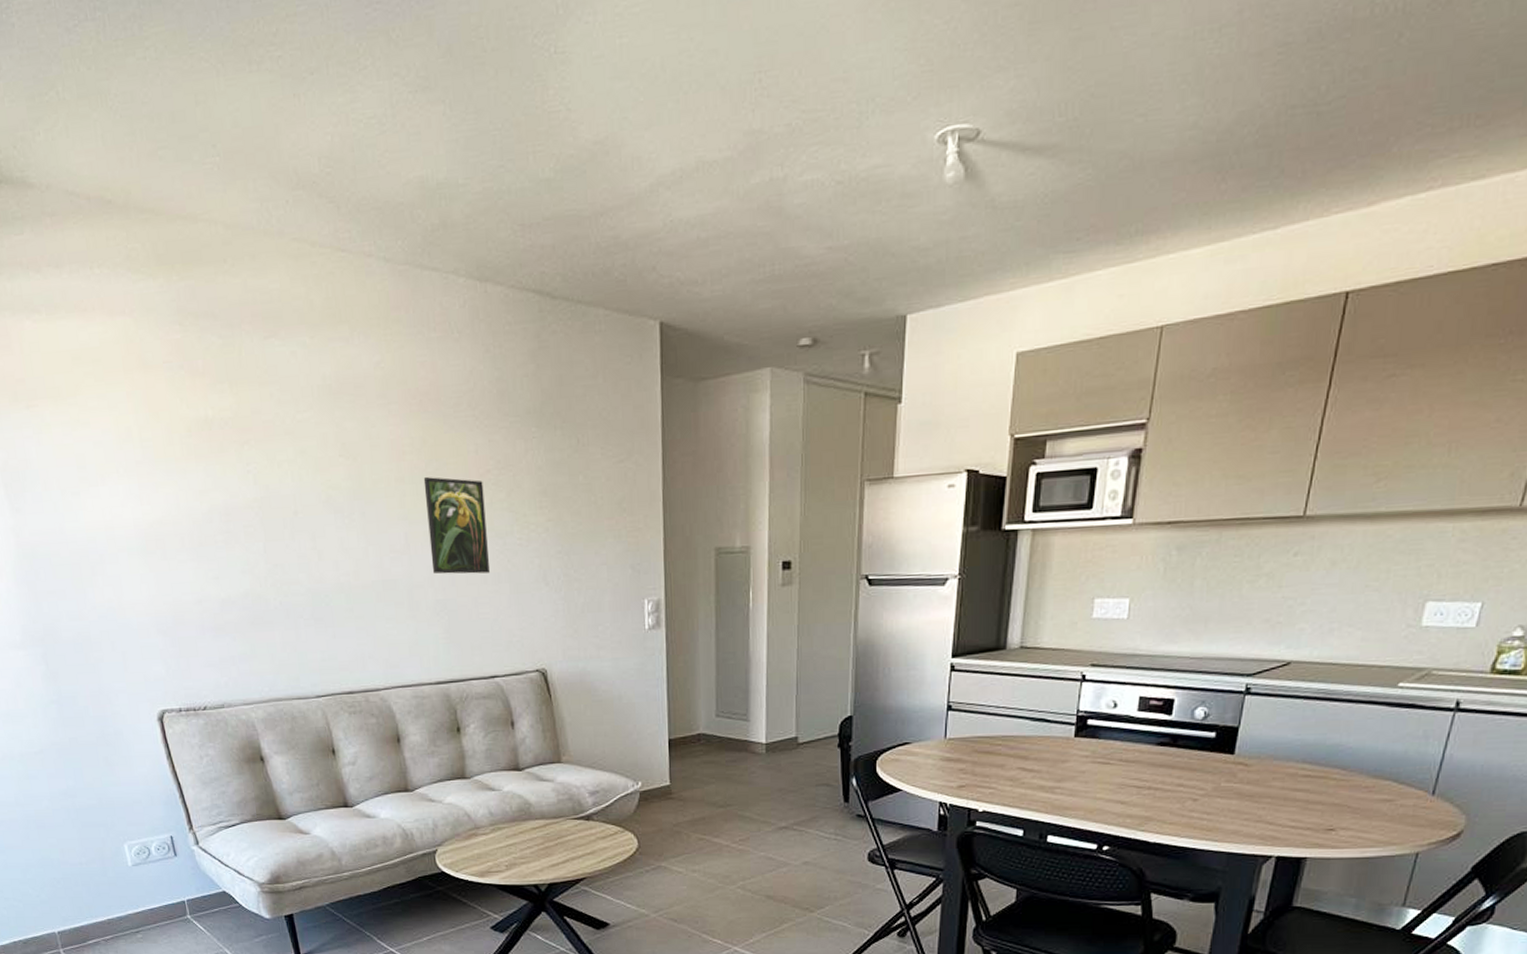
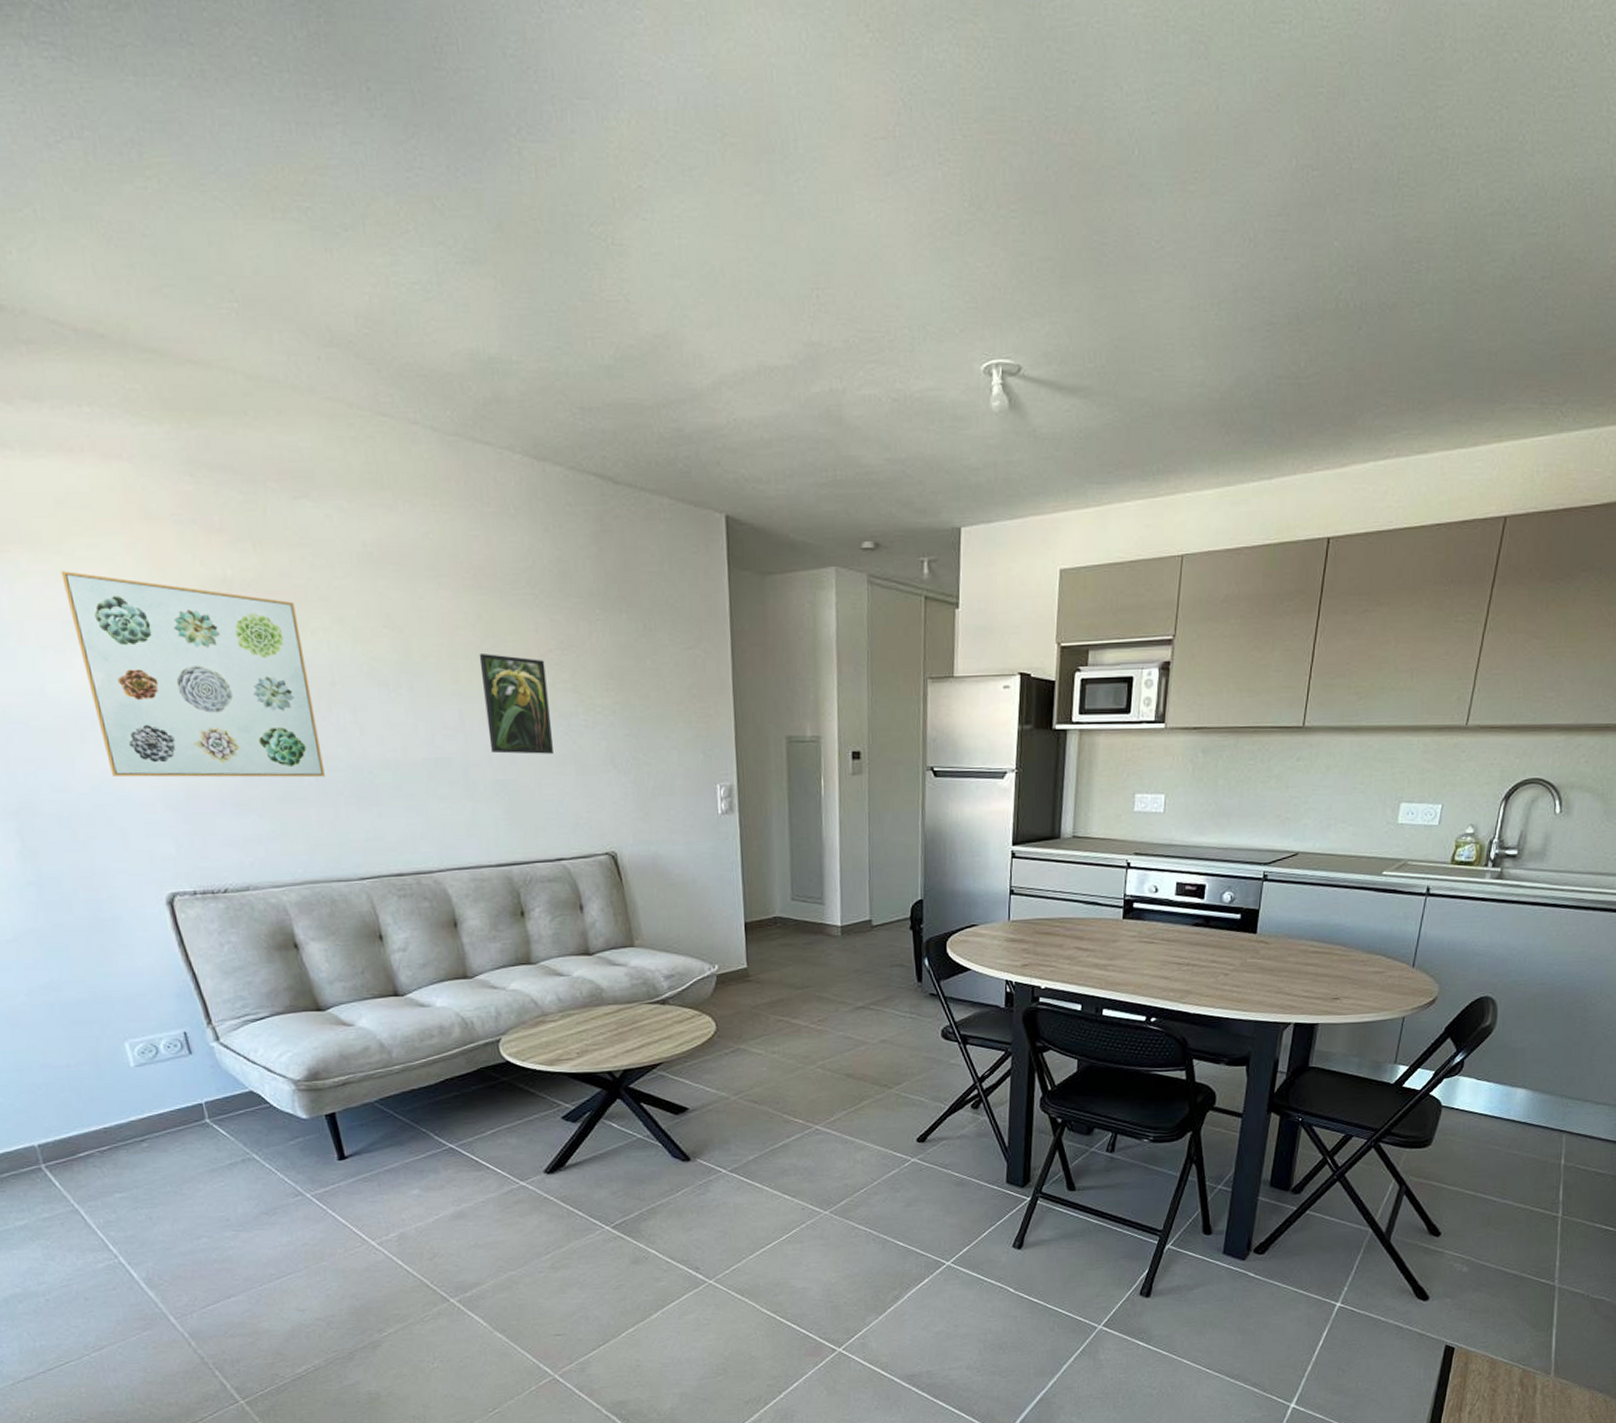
wall art: none [76,420,288,606] -> present [60,571,325,778]

